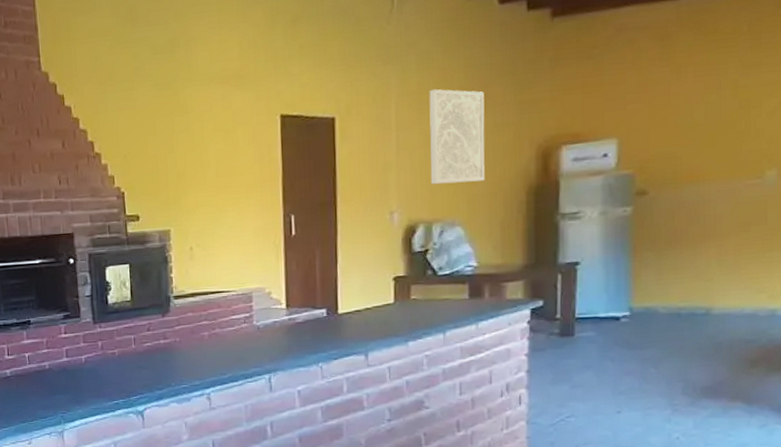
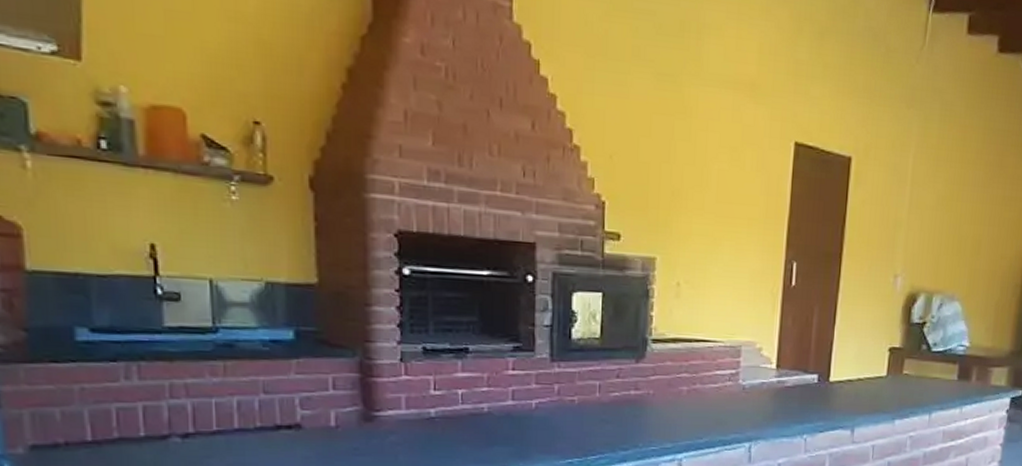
wall art: present [429,89,485,185] -> none [937,146,998,256]

